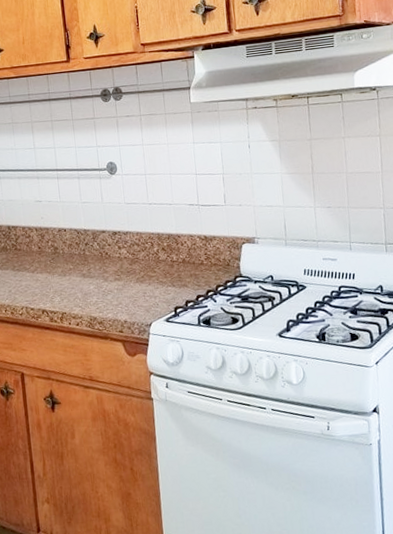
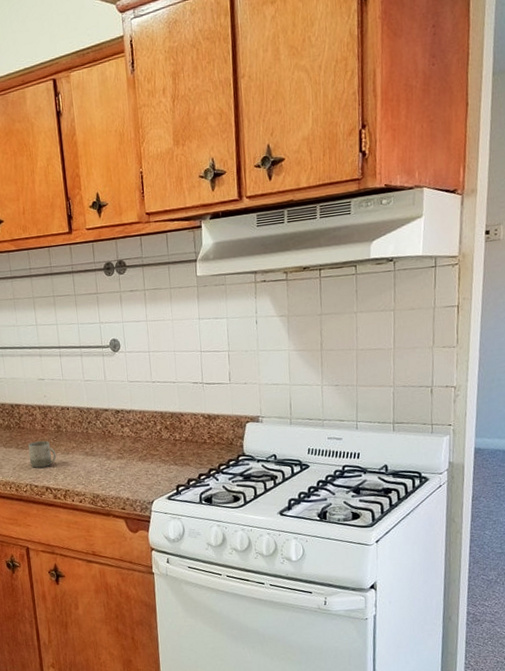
cup: none [24,262,53,290] -> present [28,440,57,468]

